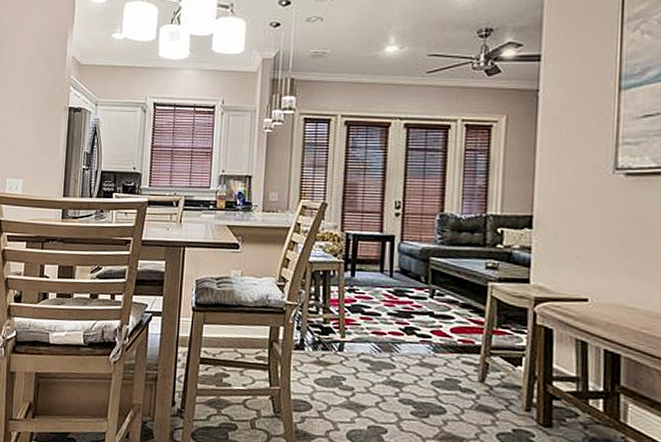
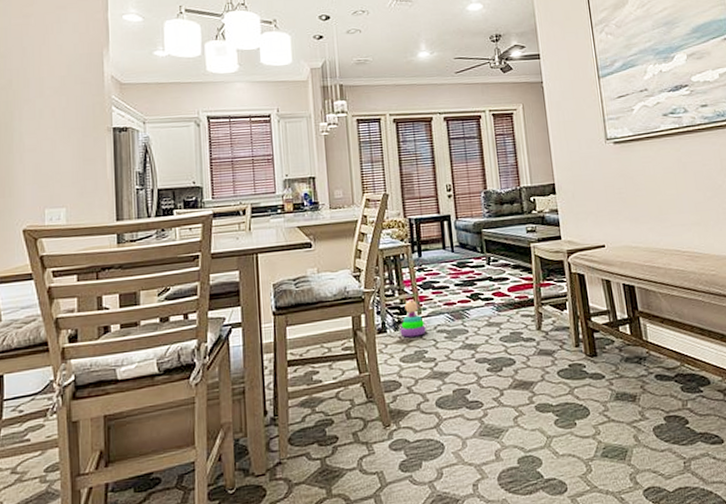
stacking toy: none [319,320,348,361] -> present [400,299,426,338]

